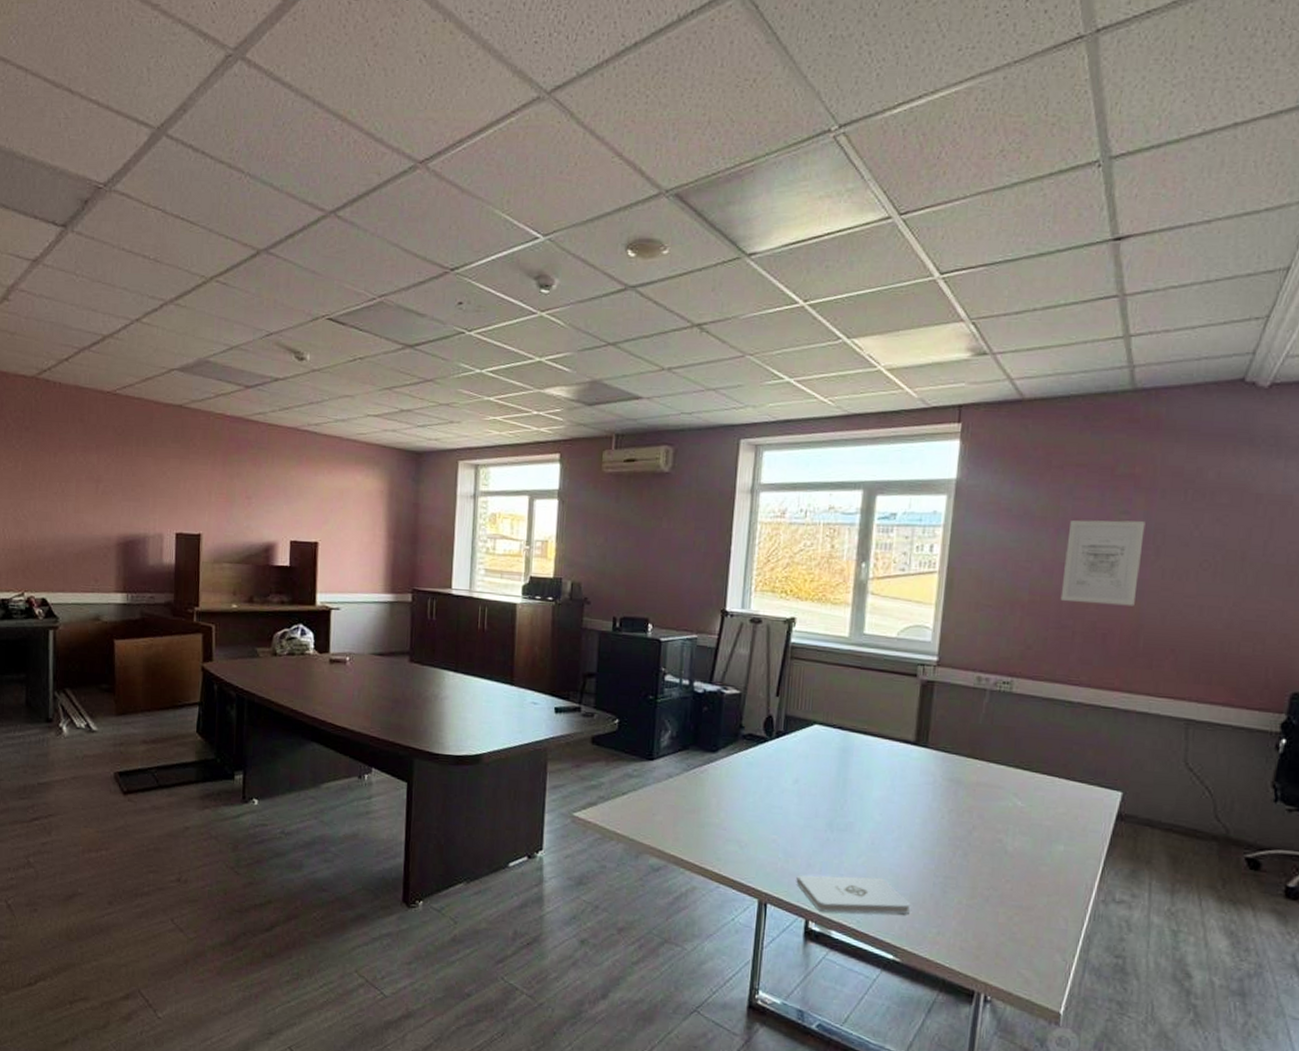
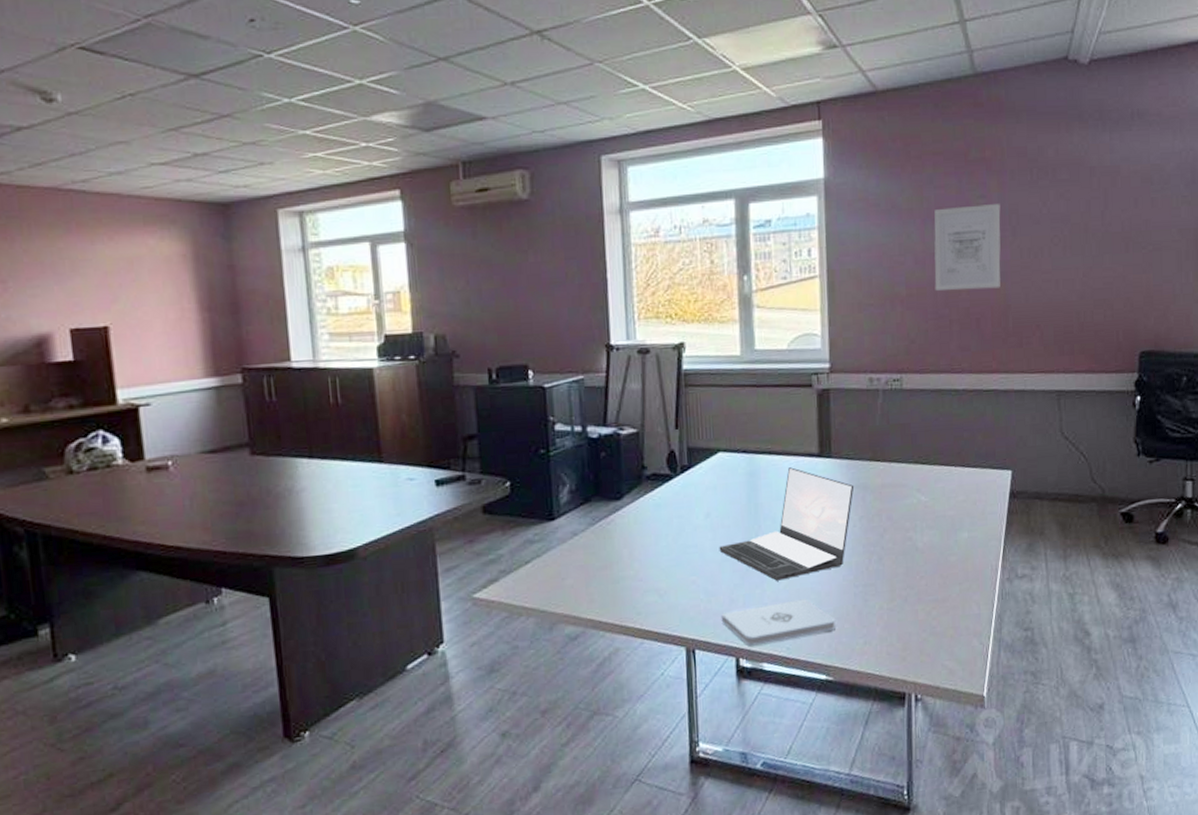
laptop: none [803,750,948,856] -> present [719,467,854,581]

